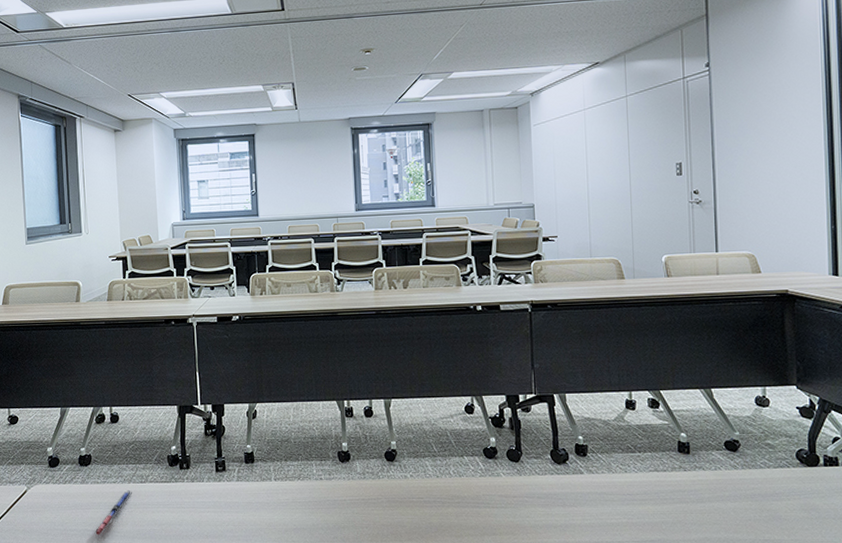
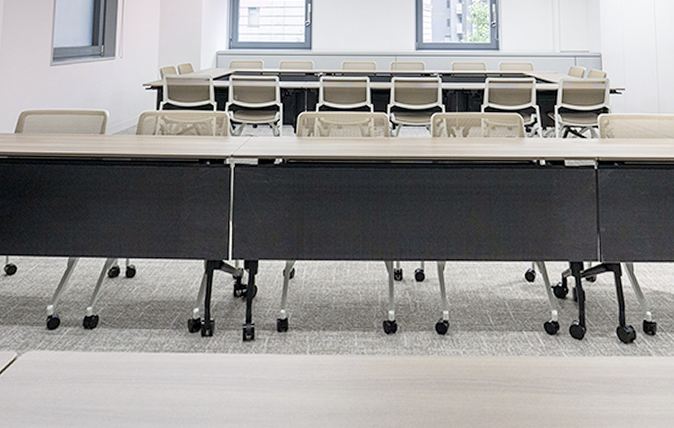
pen: present [94,489,132,536] -> none [92,360,143,417]

